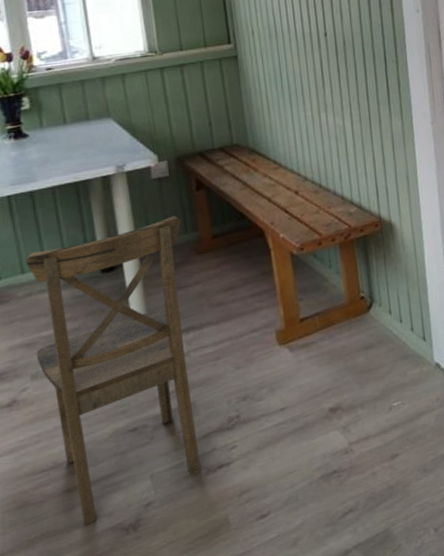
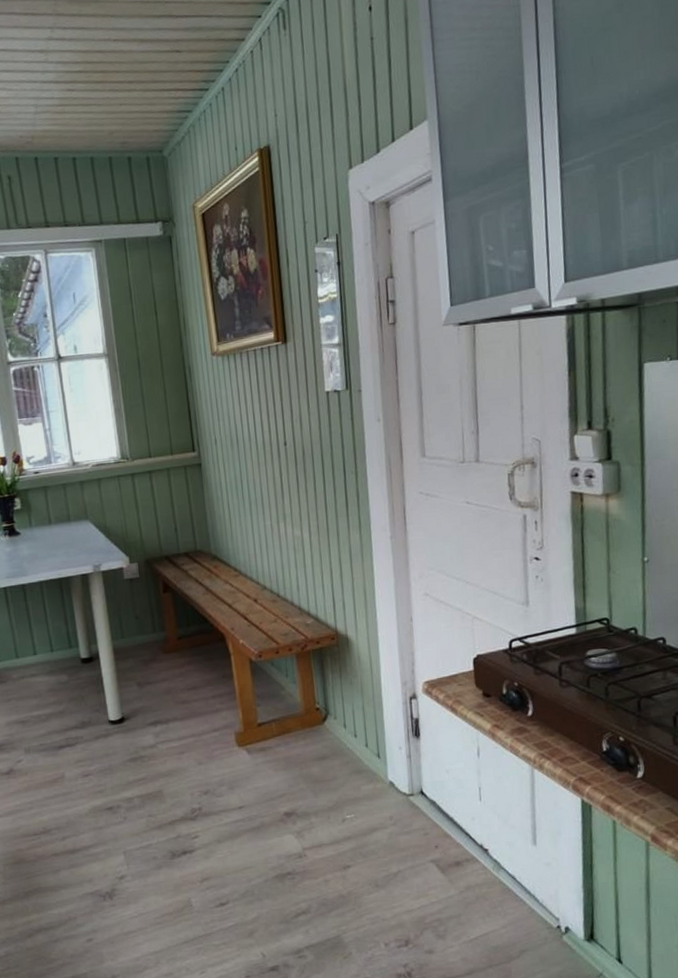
dining chair: present [26,216,201,525] -> none [20,615,167,887]

